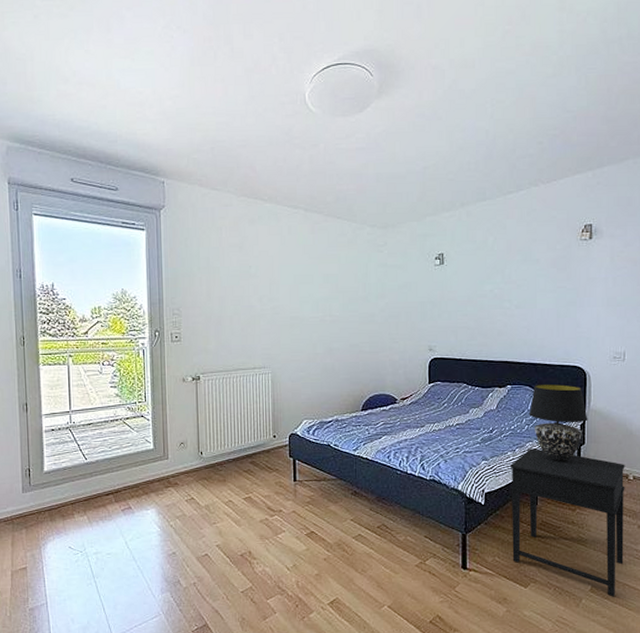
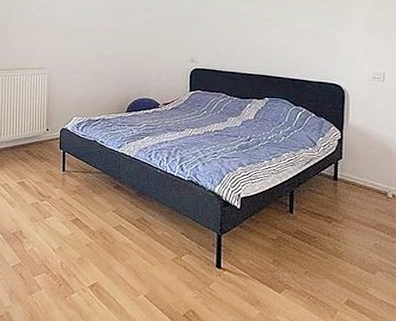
side table: present [509,448,625,597] -> none [265,159,384,313]
table lamp: present [529,383,588,463] -> none [286,98,346,175]

